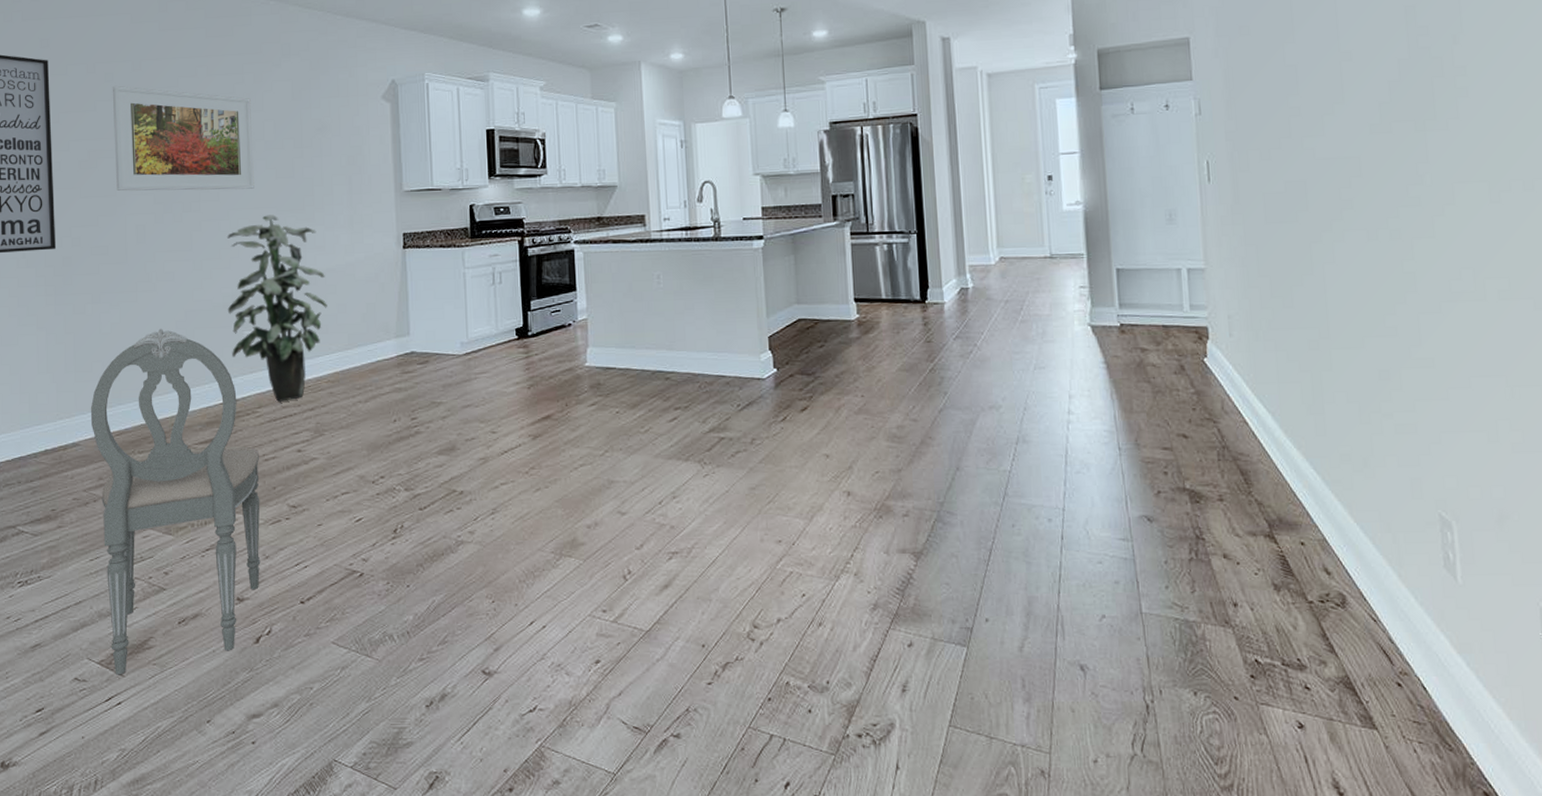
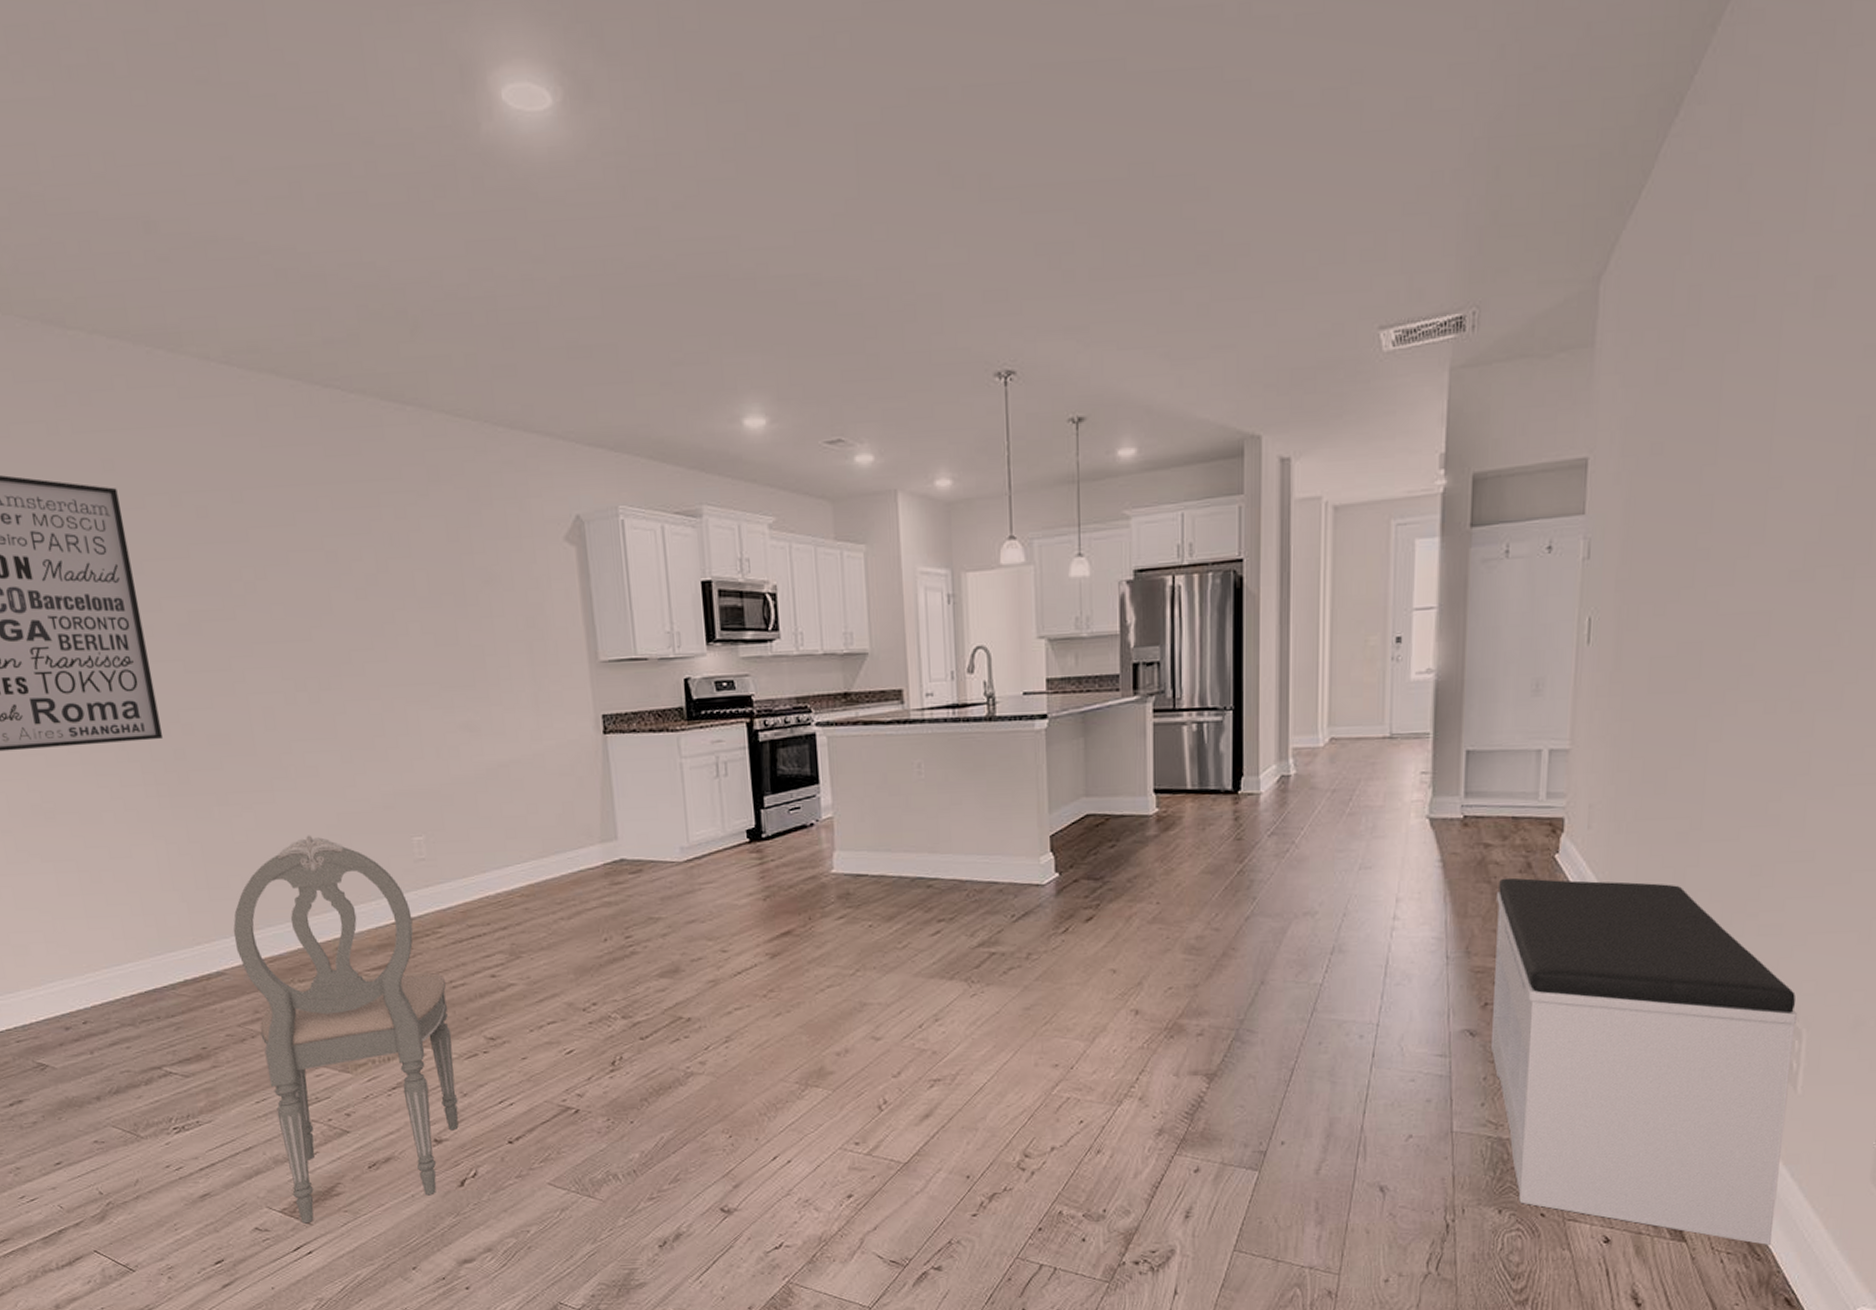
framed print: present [112,85,254,191] -> none [207,523,409,664]
indoor plant: present [226,214,327,402] -> none [379,692,514,920]
bench: none [1157,378,1461,735] -> present [1490,877,1797,1245]

